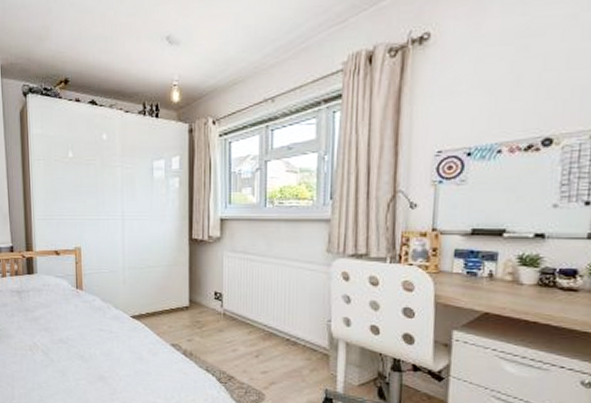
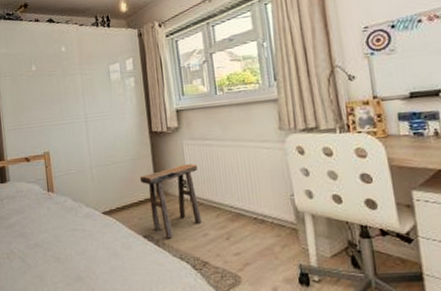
stool: none [173,277,236,350] -> present [139,164,202,239]

